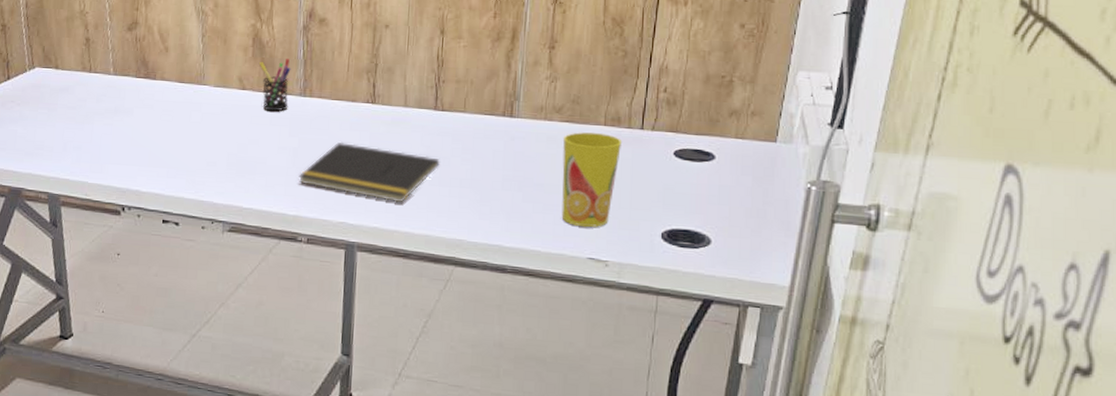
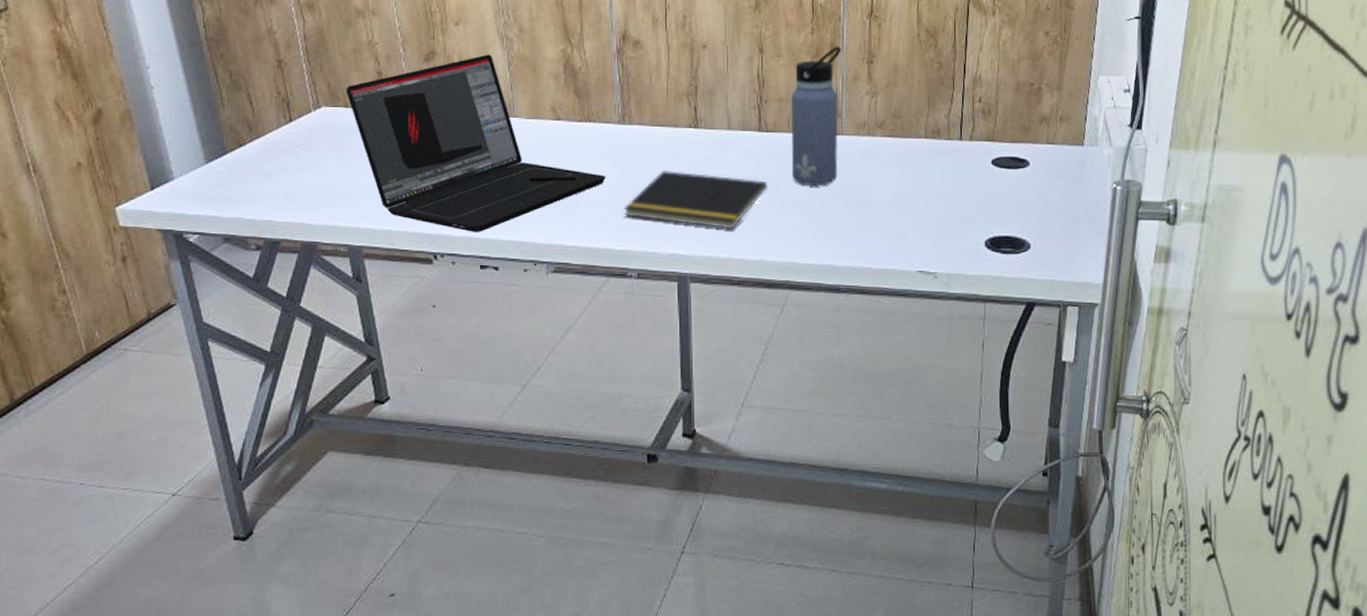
laptop: none [57,26,284,189] -> present [345,54,606,232]
pen holder: present [259,59,291,112] -> none [573,85,608,142]
water bottle: none [465,30,524,166] -> present [791,46,842,186]
cup: present [561,132,623,228] -> none [886,146,943,241]

